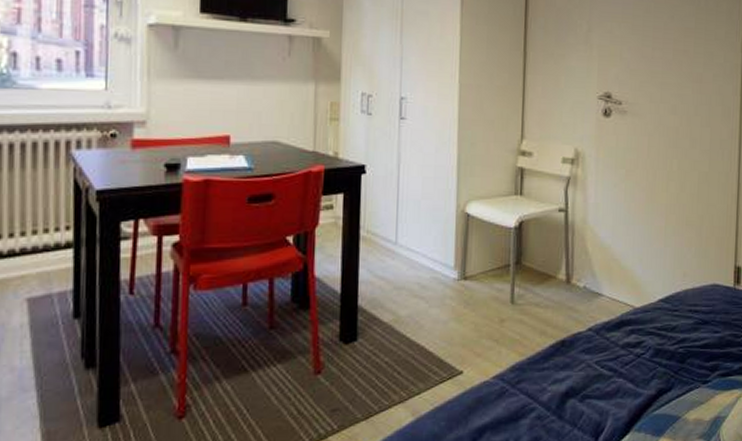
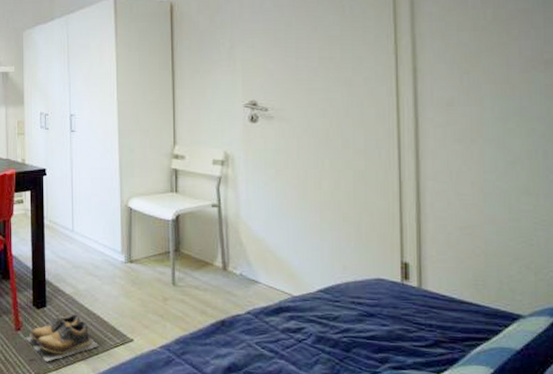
shoes: none [328,346,422,410] -> present [26,314,100,362]

